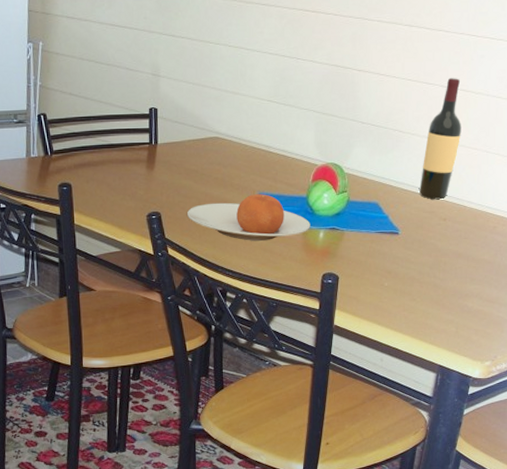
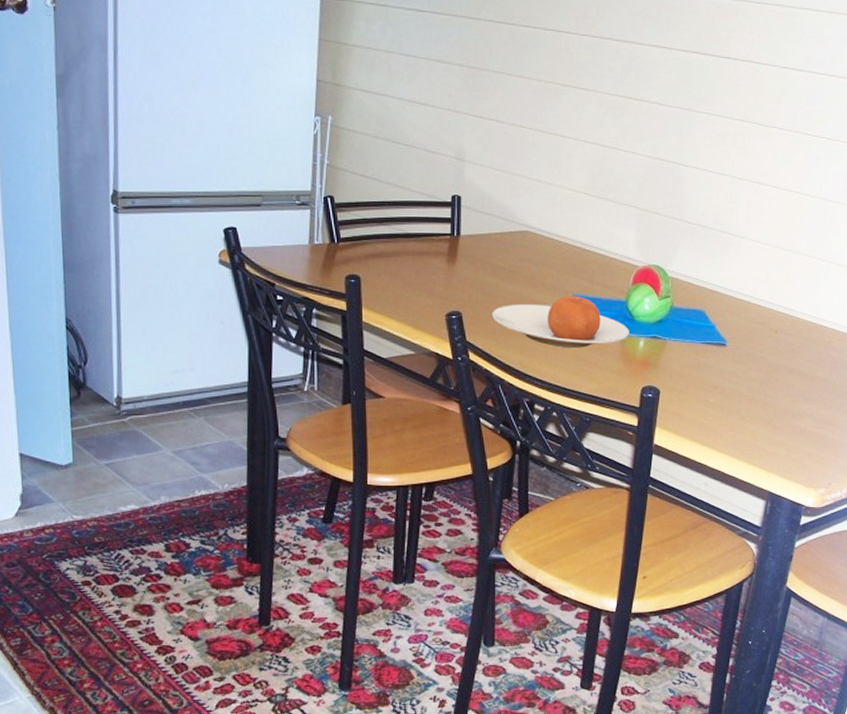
wine bottle: present [420,78,462,200] -> none [749,179,795,310]

